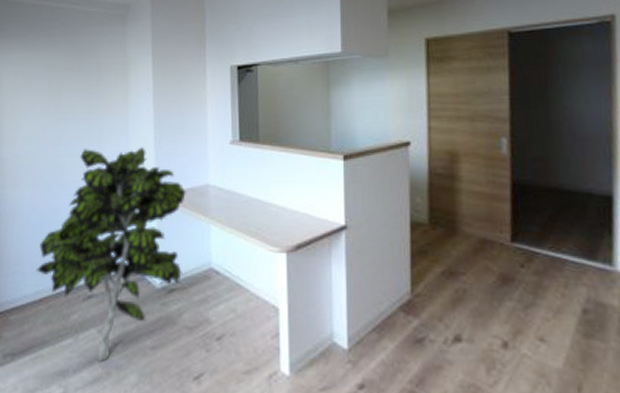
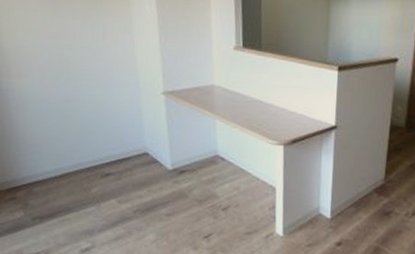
indoor plant: present [35,147,186,362] -> none [53,44,193,224]

